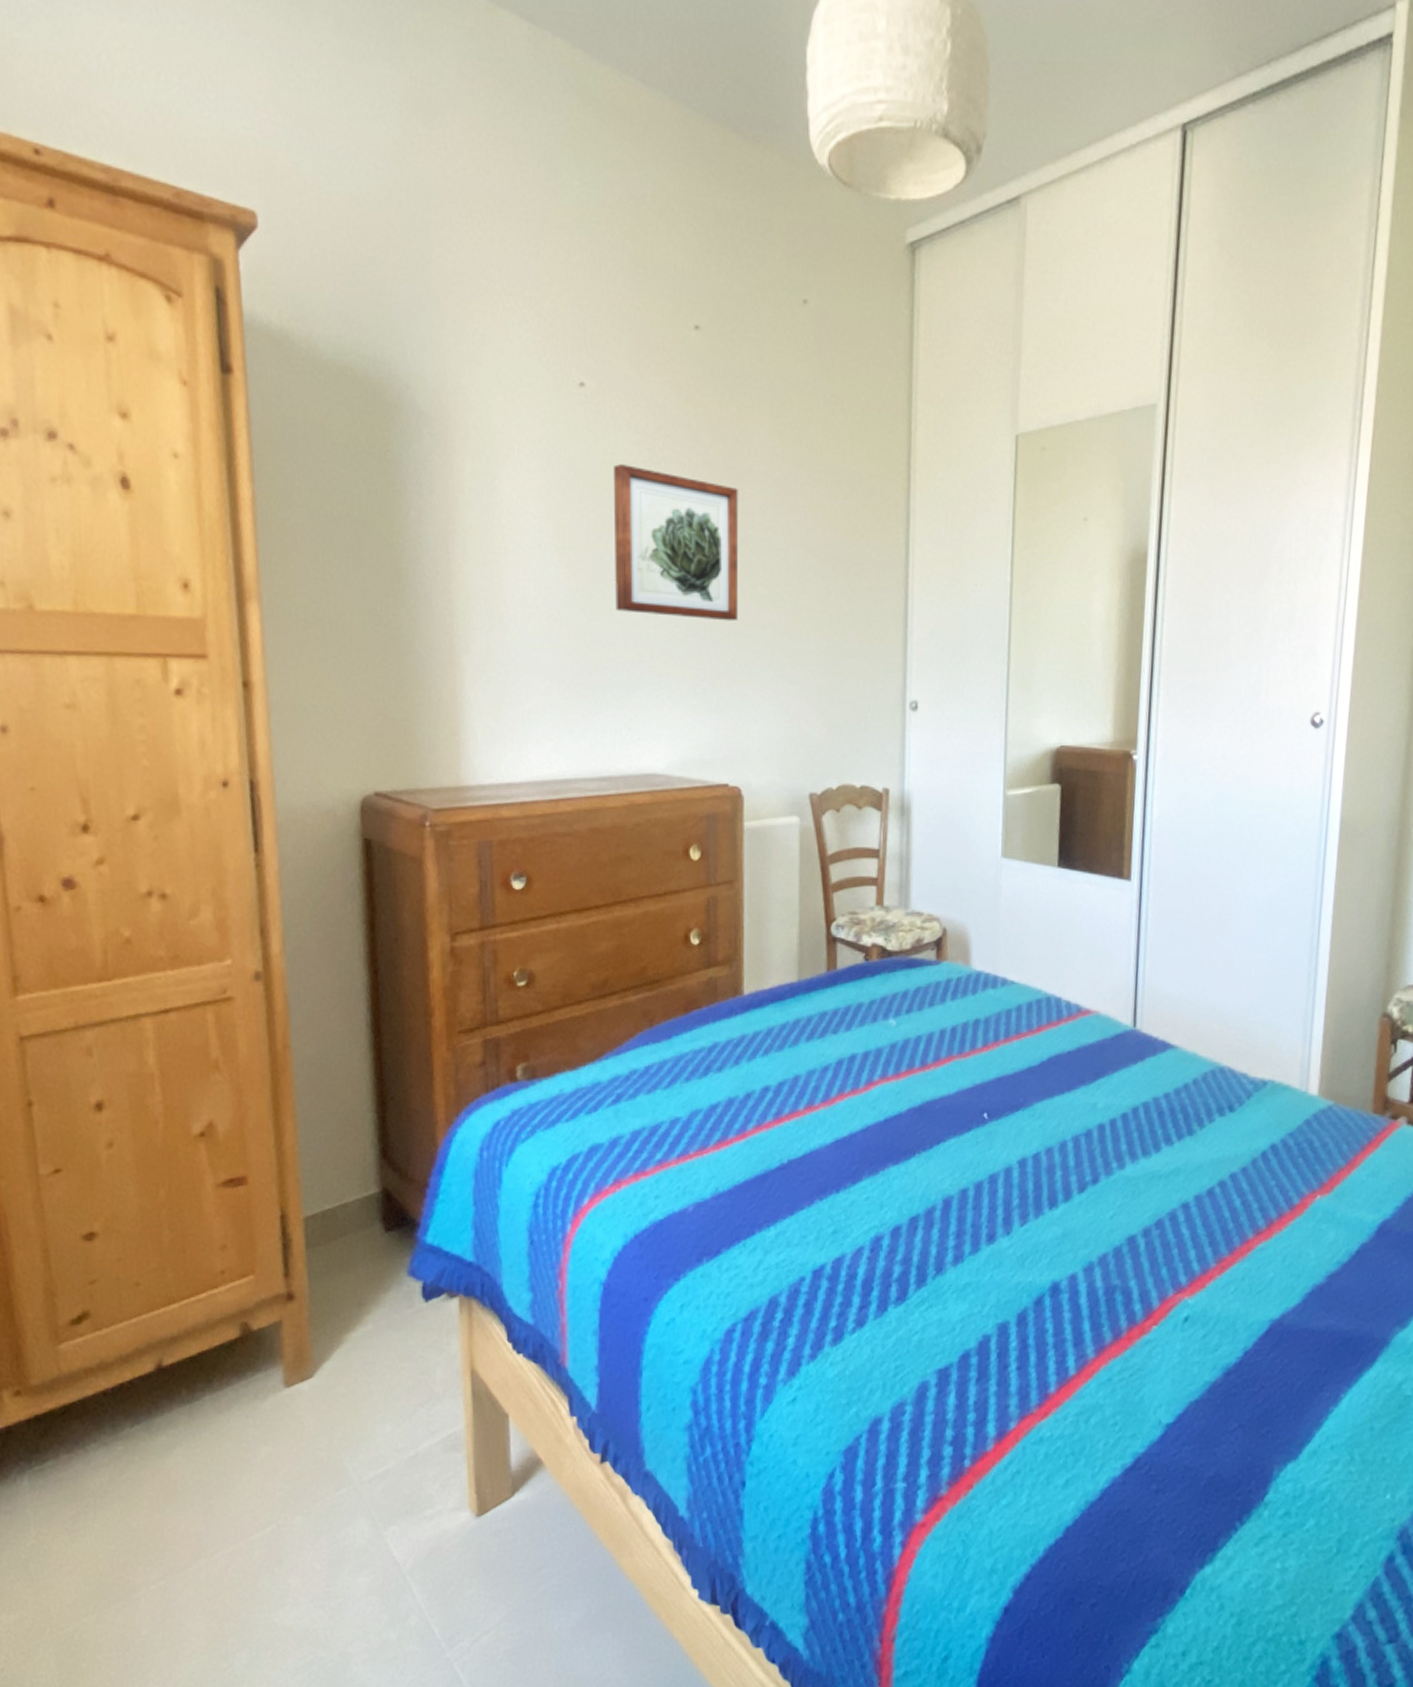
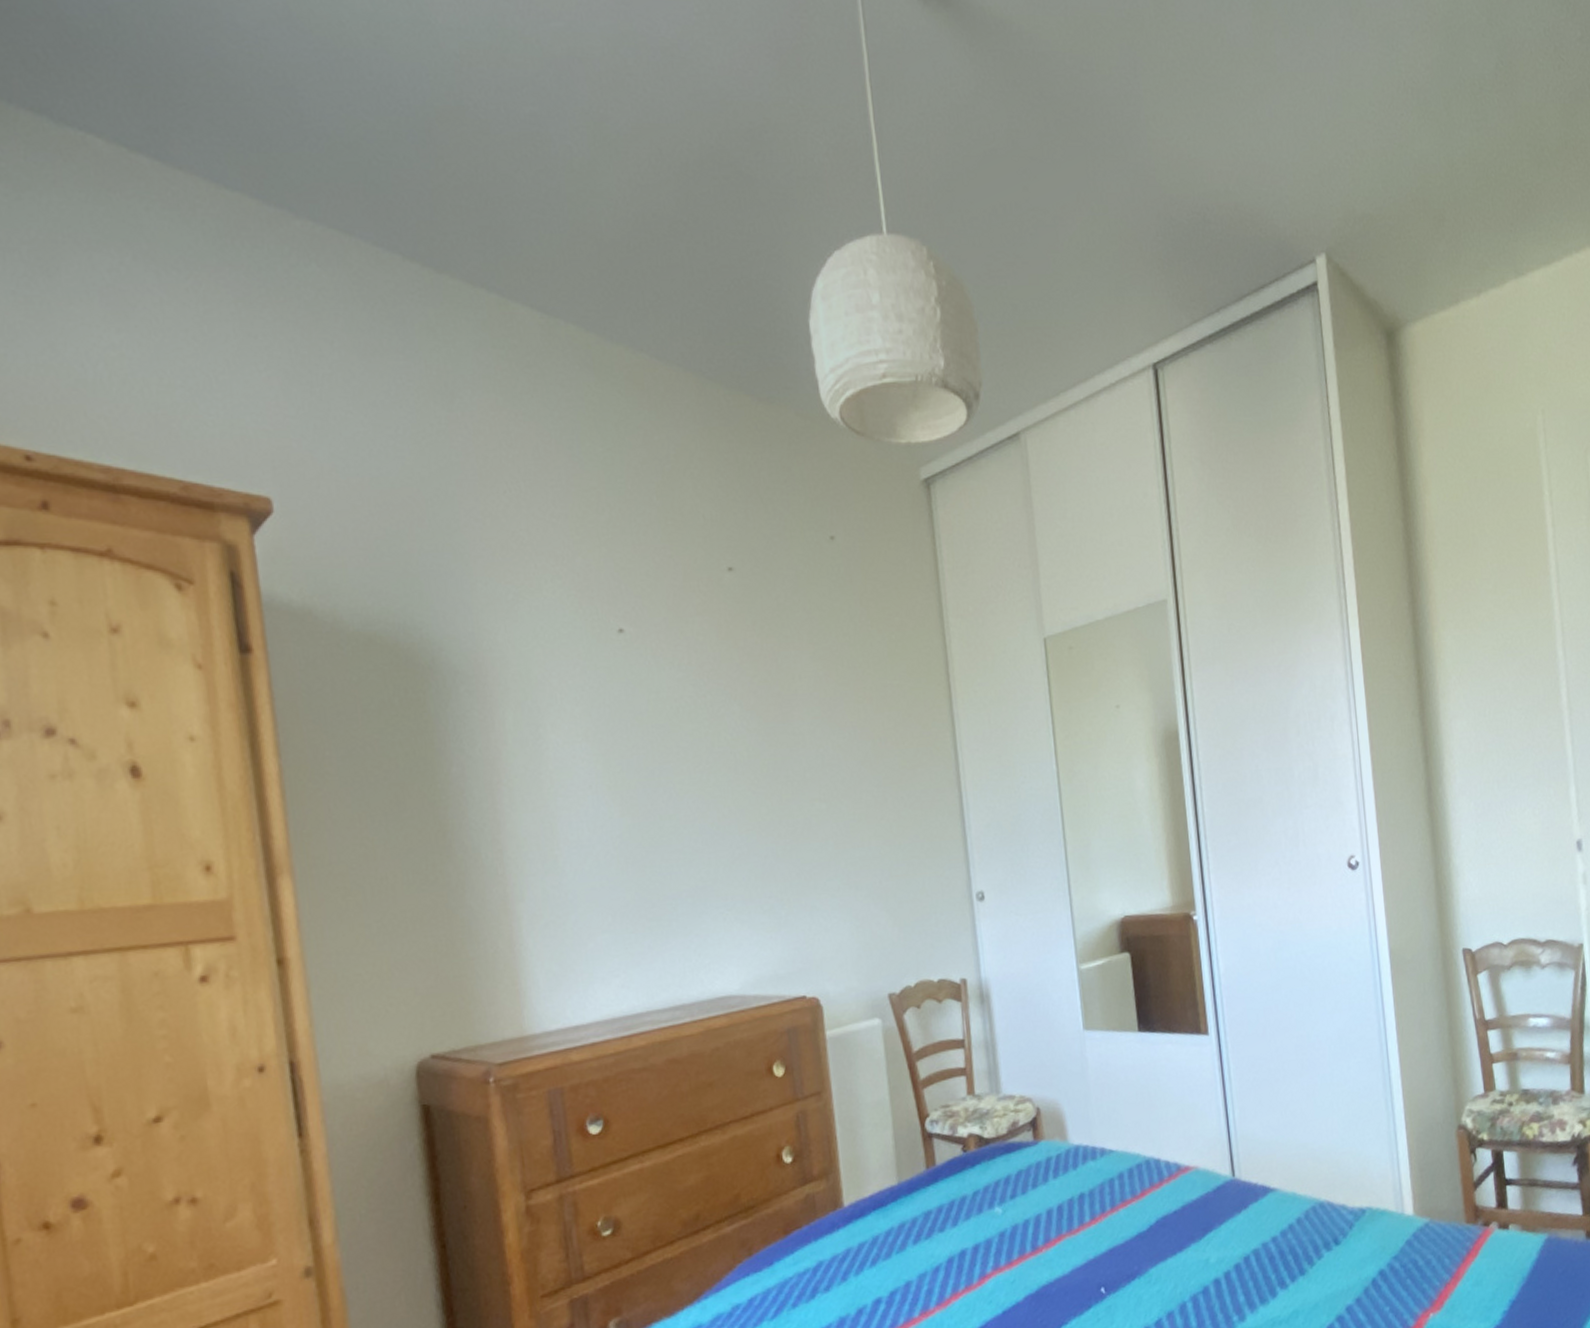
wall art: present [612,464,739,622] -> none [659,701,799,841]

